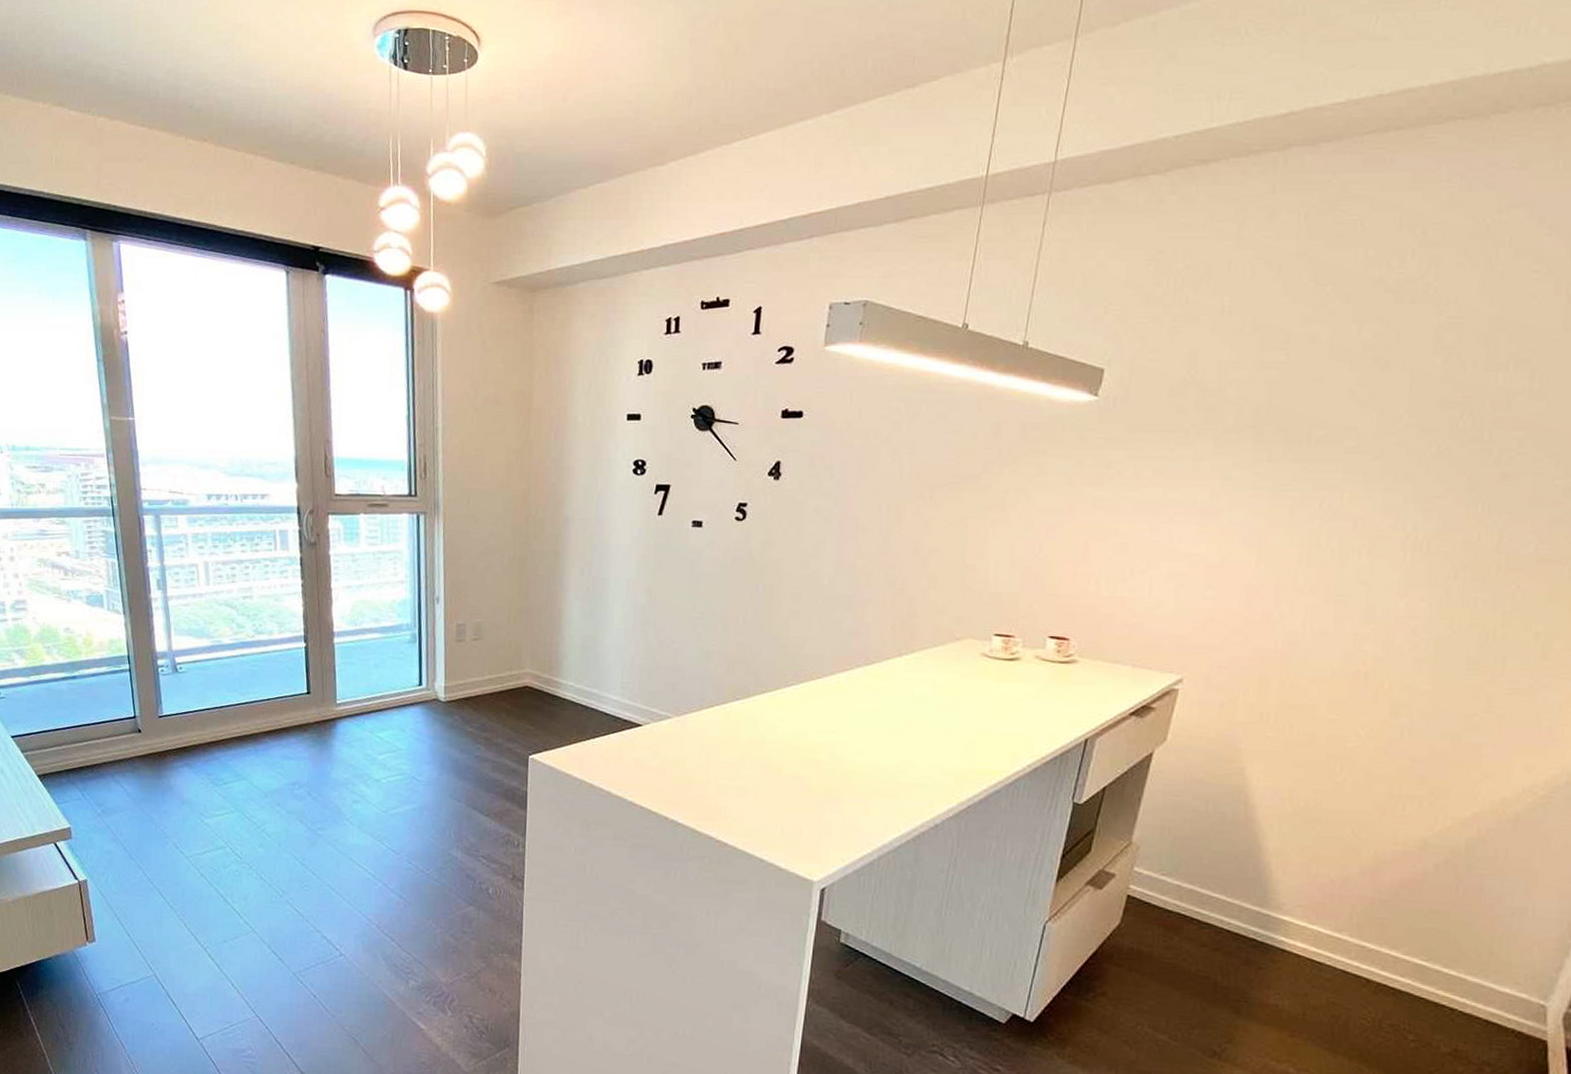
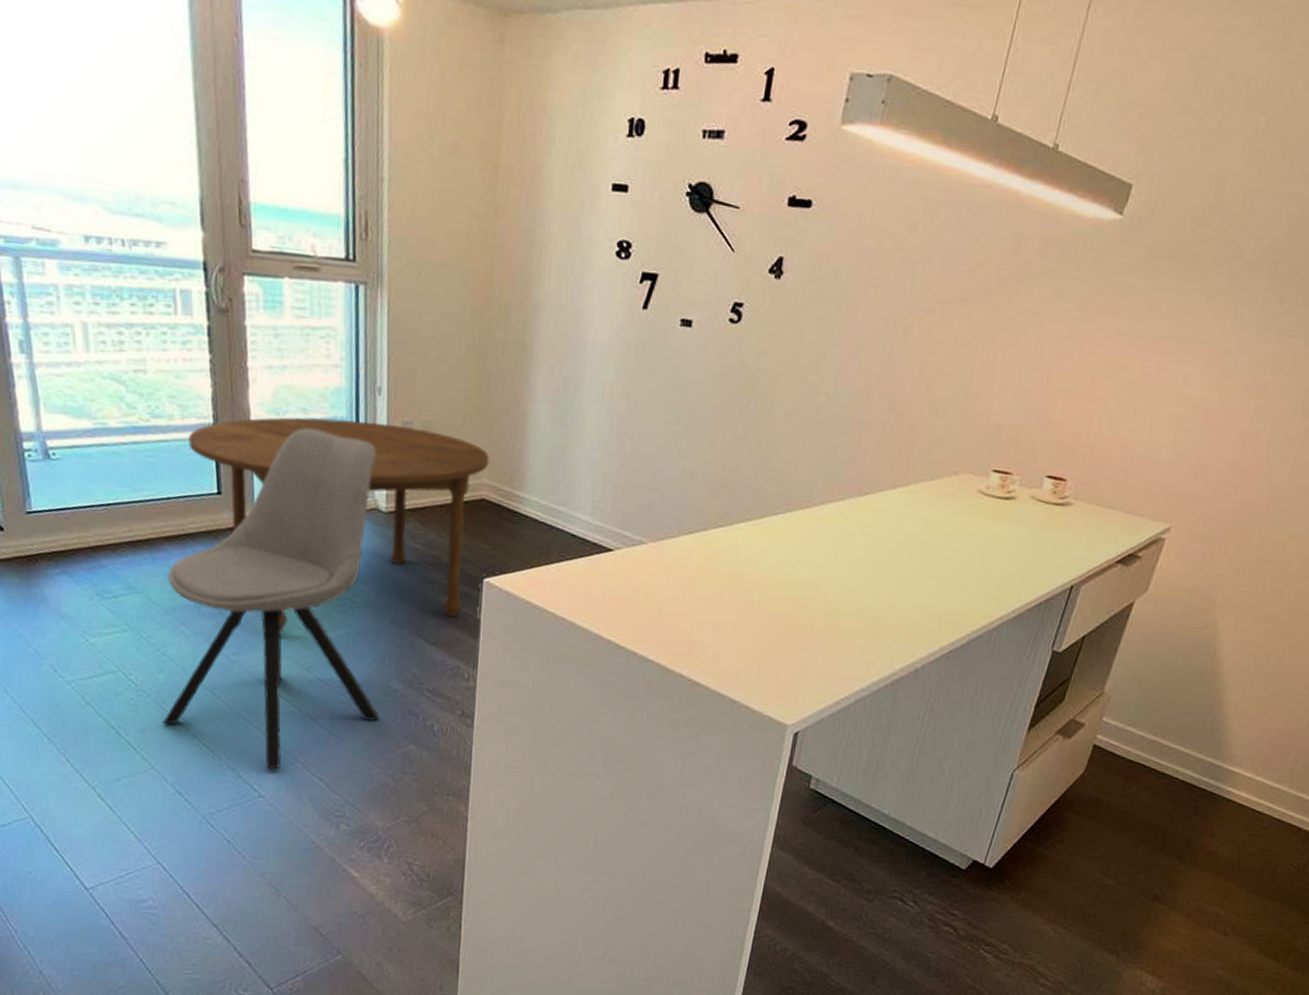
chair: none [261,635,441,931] -> present [163,428,379,770]
dining table: none [284,626,532,809] -> present [188,417,490,632]

